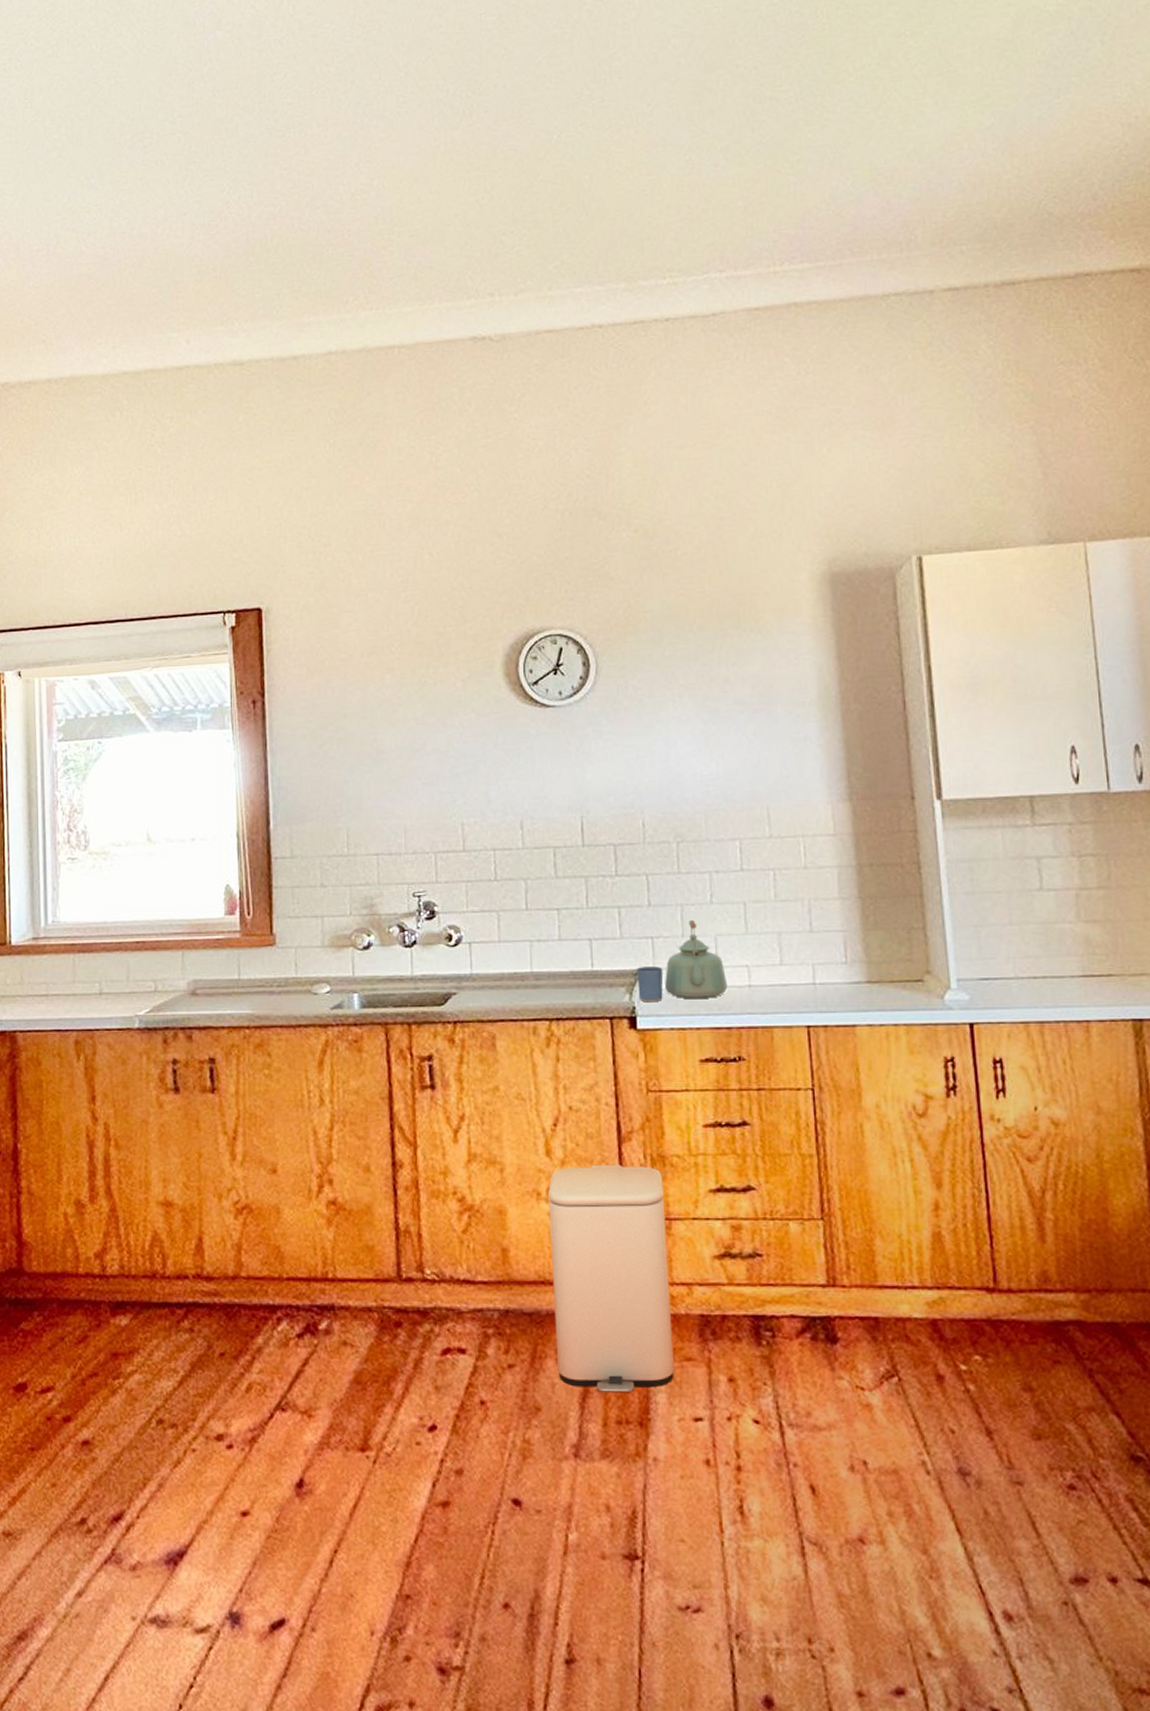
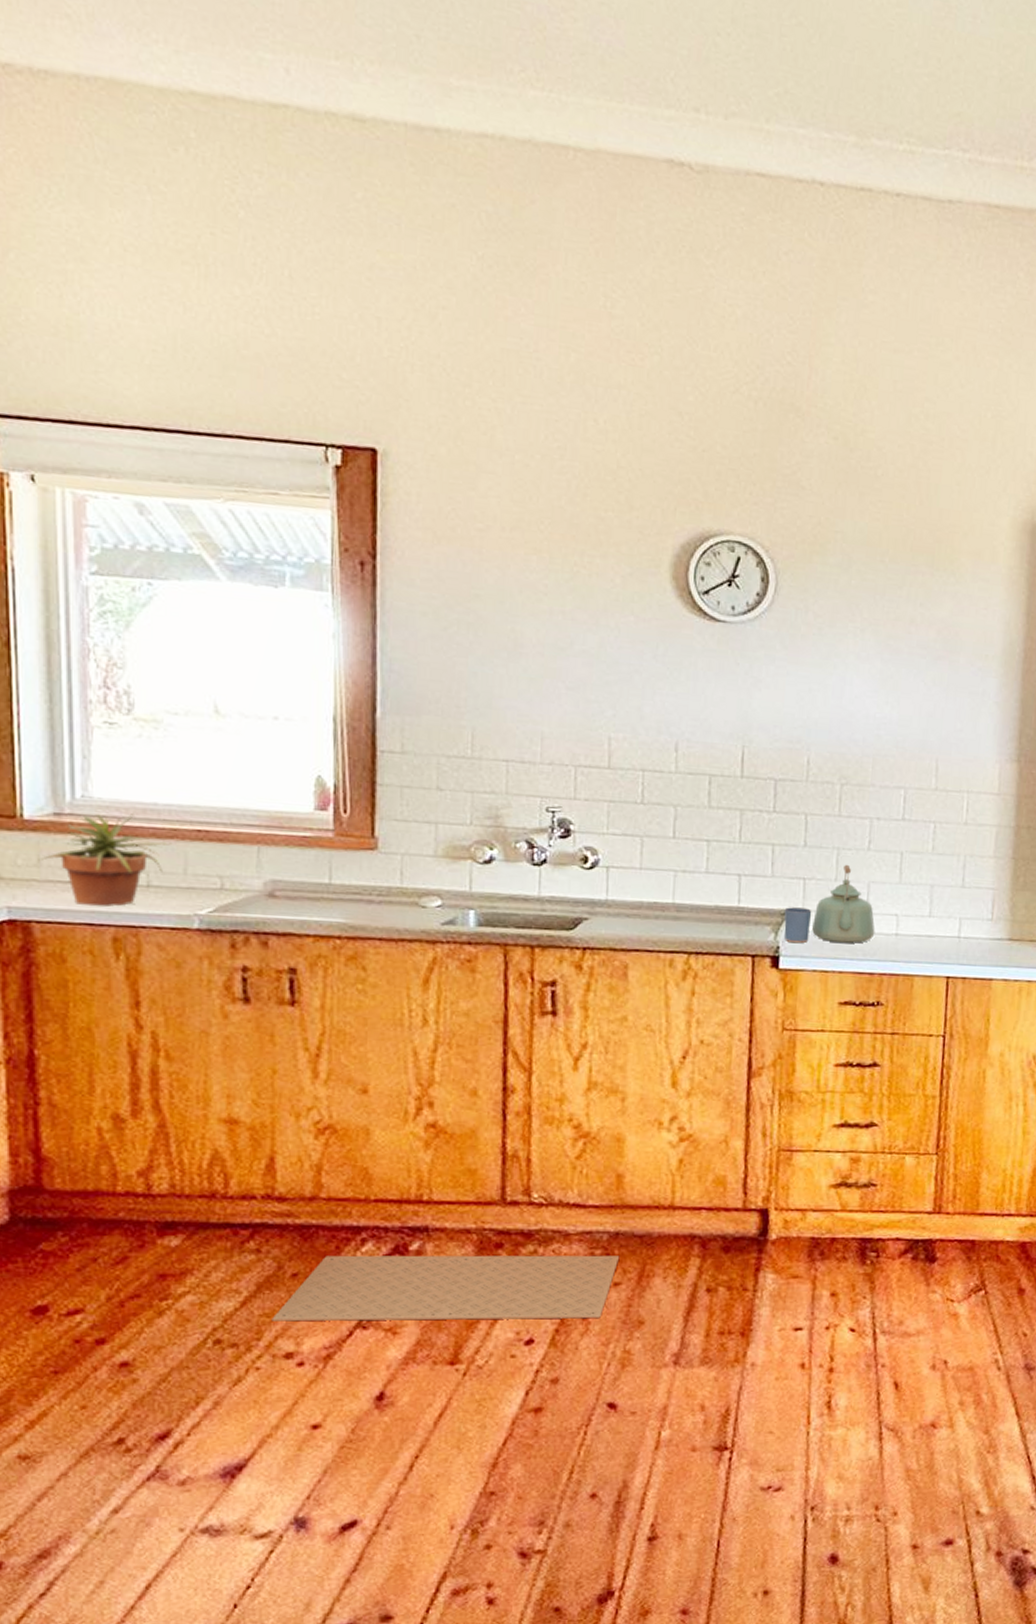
potted plant: none [21,931,118,1015] -> present [38,812,173,908]
bath mat: none [204,1334,512,1404] -> present [272,1255,620,1322]
pedal bin: present [547,1164,675,1394] -> none [665,1097,789,1308]

